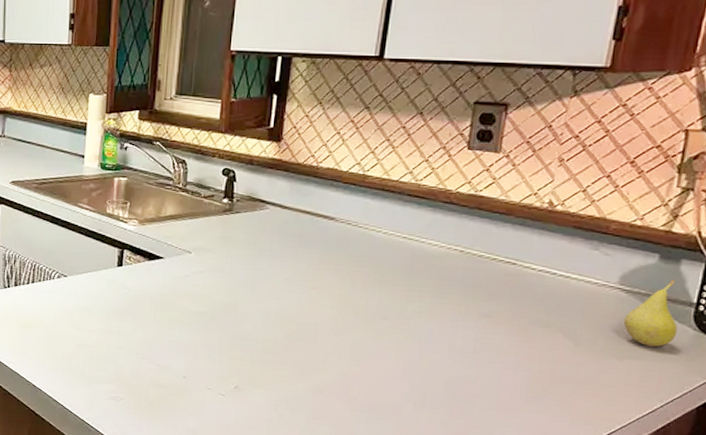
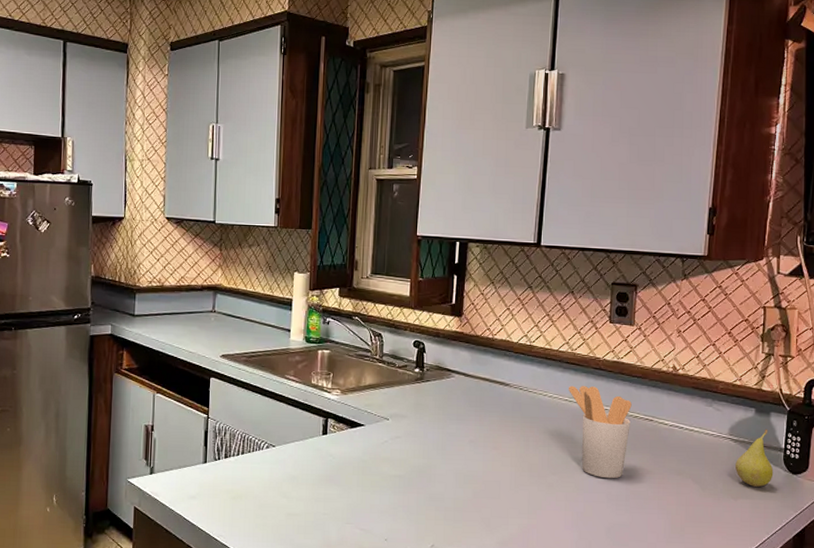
utensil holder: none [409,221,490,328] -> present [569,385,632,479]

